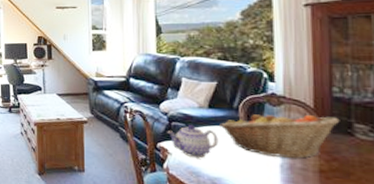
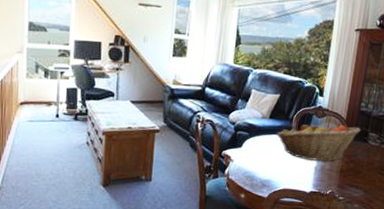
teapot: present [167,124,219,159] -> none [232,133,273,164]

